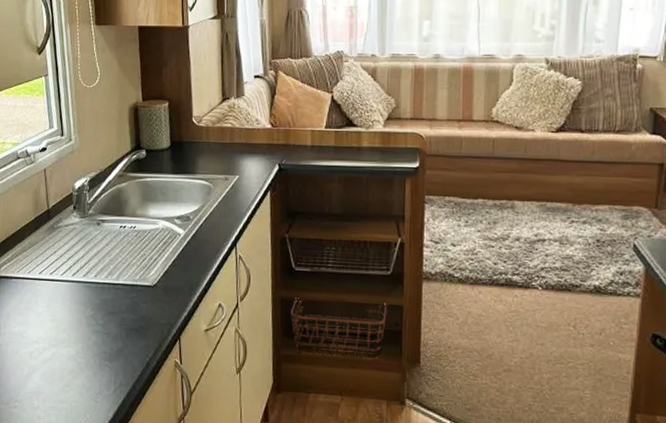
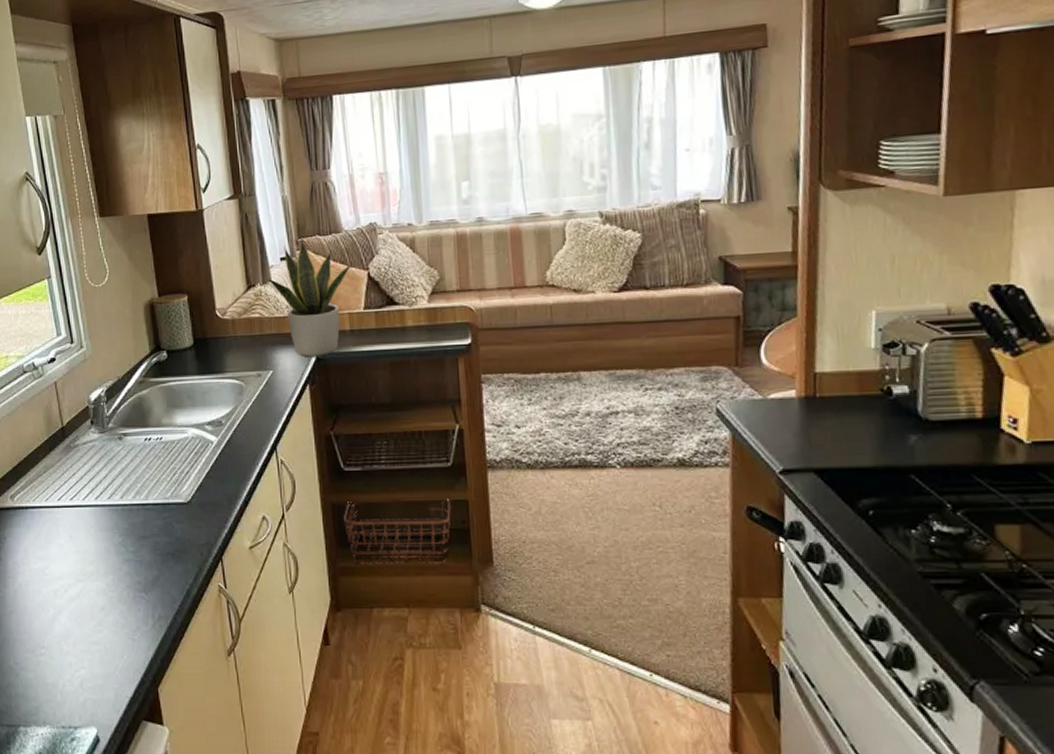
potted plant: none [241,59,321,168] -> present [268,237,355,358]

